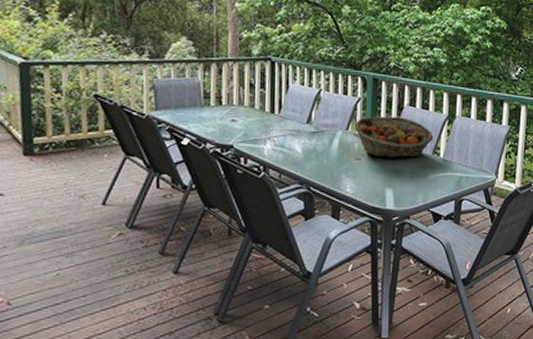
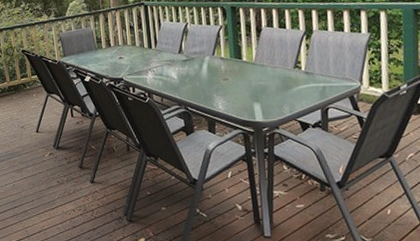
fruit basket: present [354,116,434,158] -> none [218,38,294,76]

